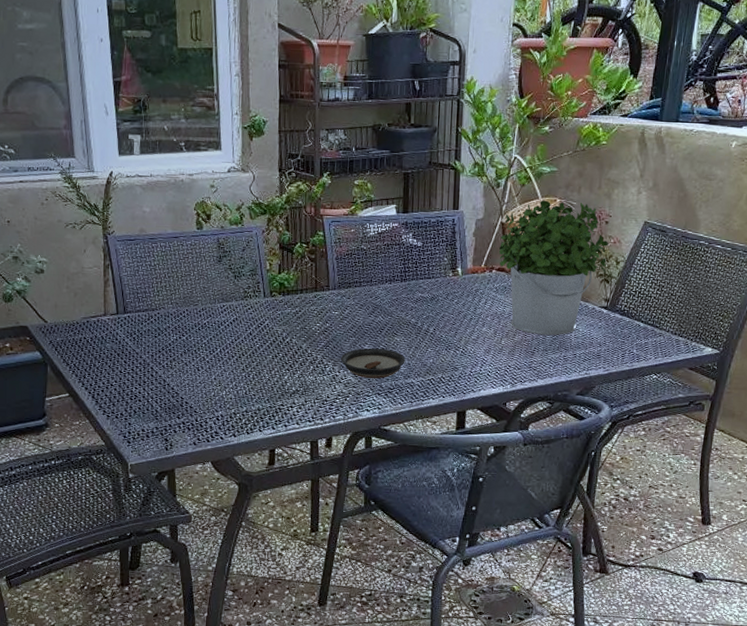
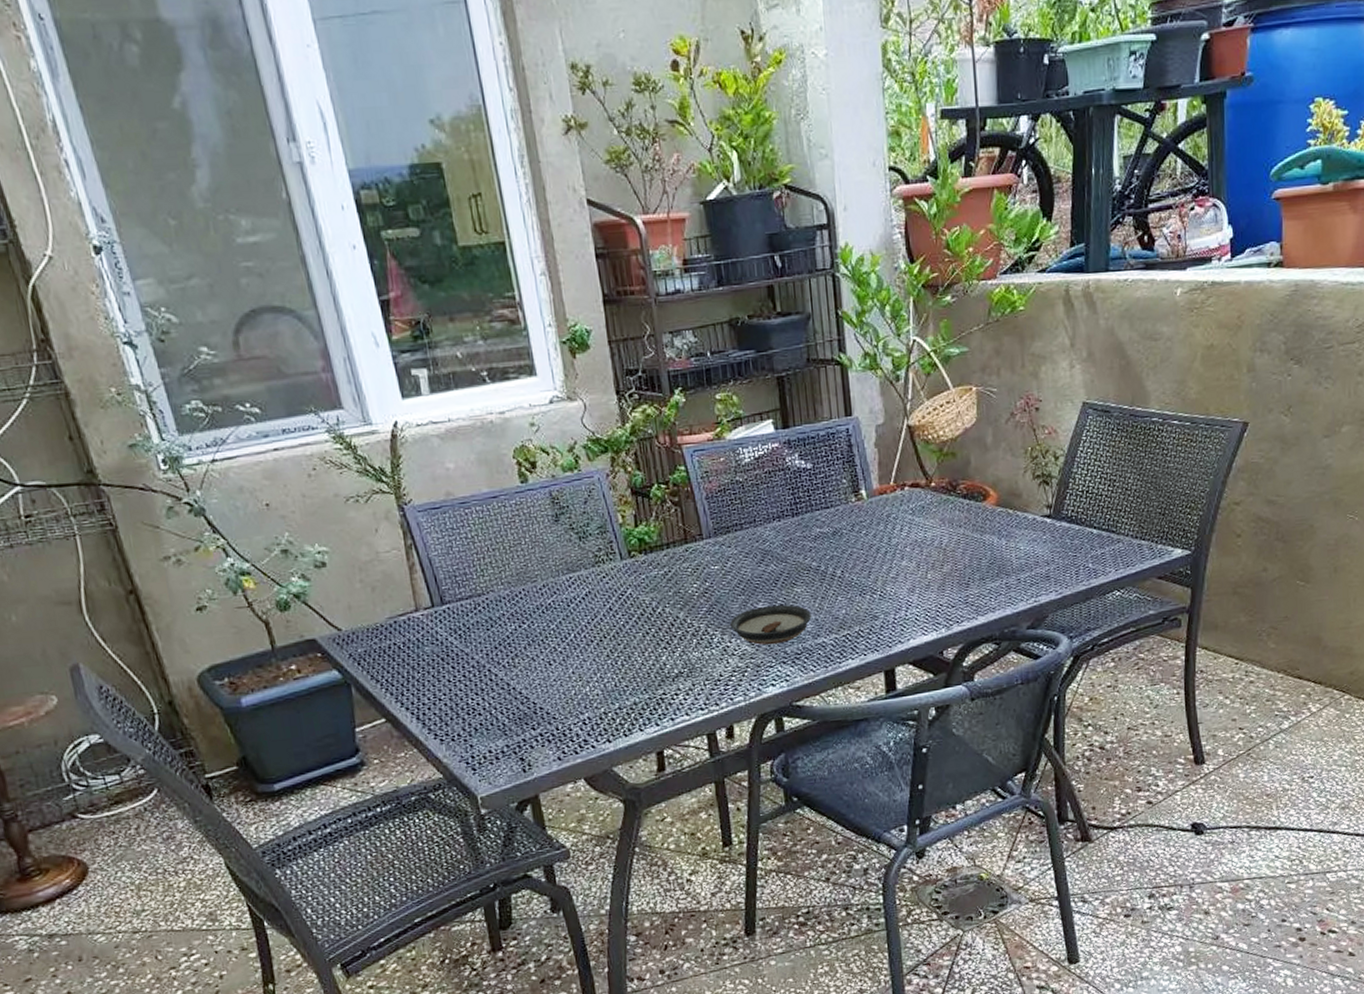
potted plant: present [499,200,609,335] -> none [908,387,1043,561]

